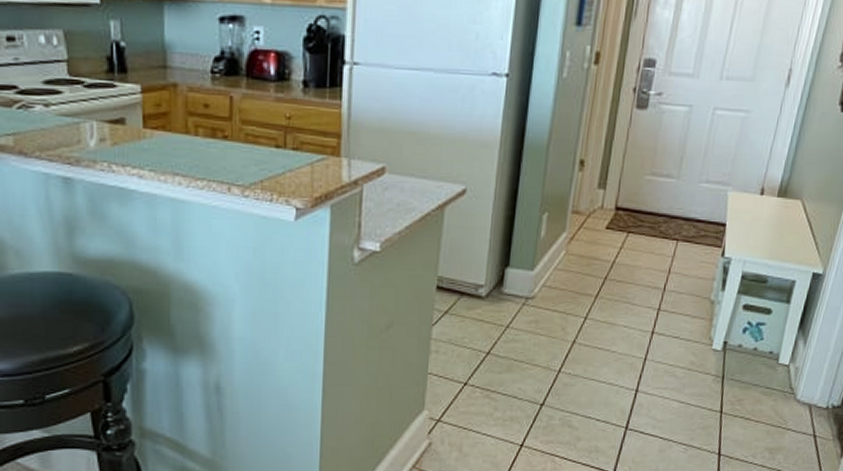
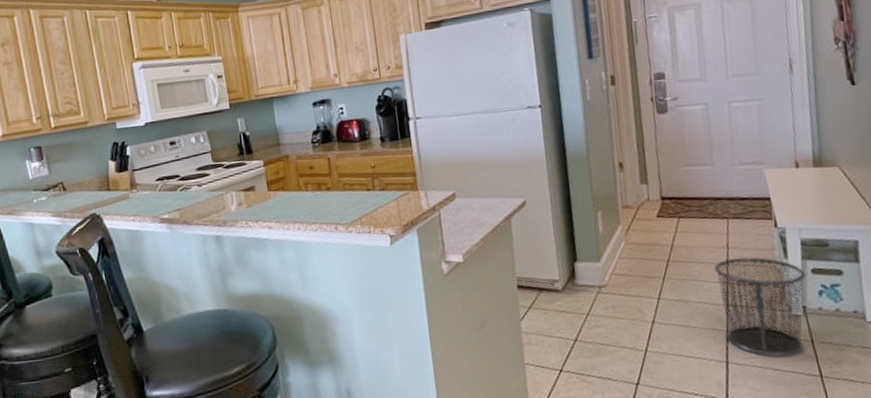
trash can: none [642,284,737,390] -> present [714,257,806,358]

